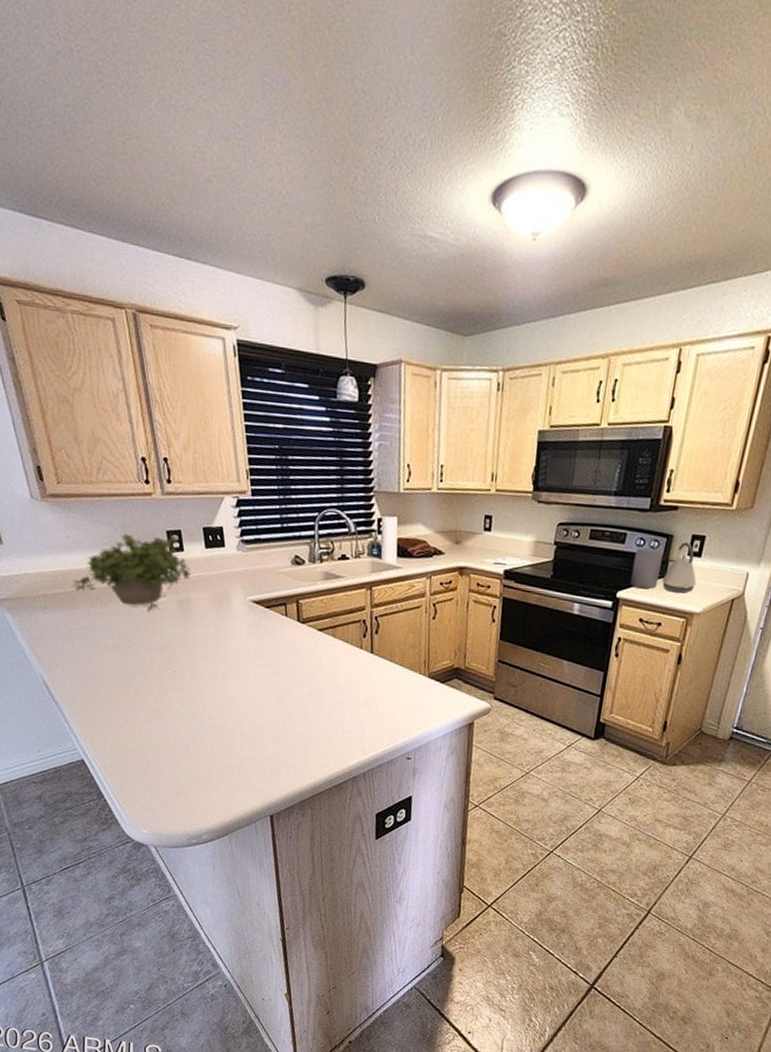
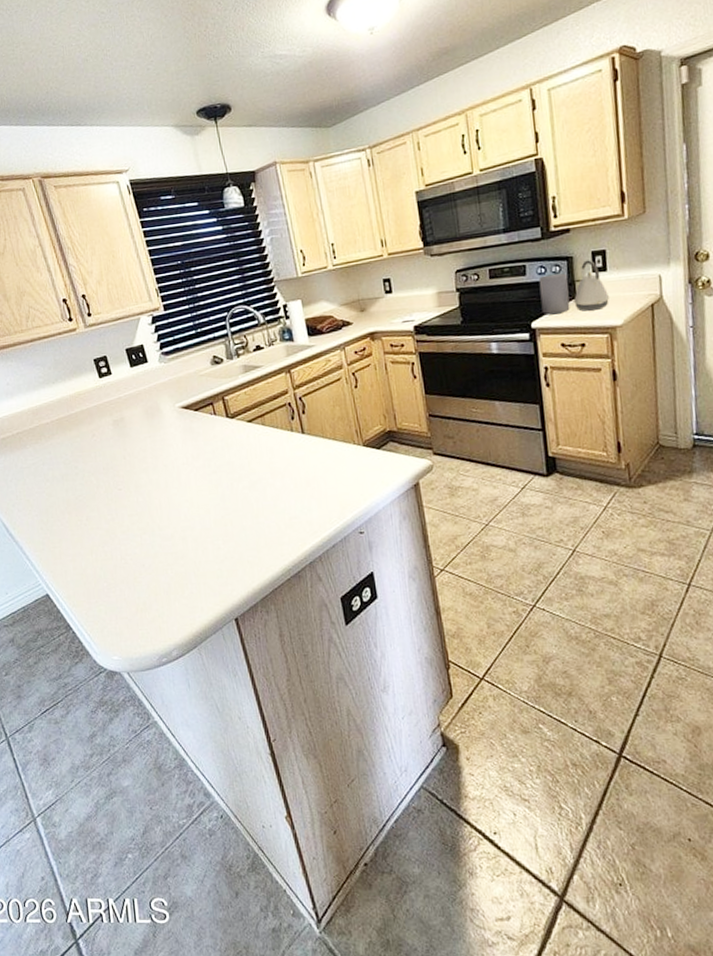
potted plant: present [72,533,191,612] -> none [16,361,121,438]

